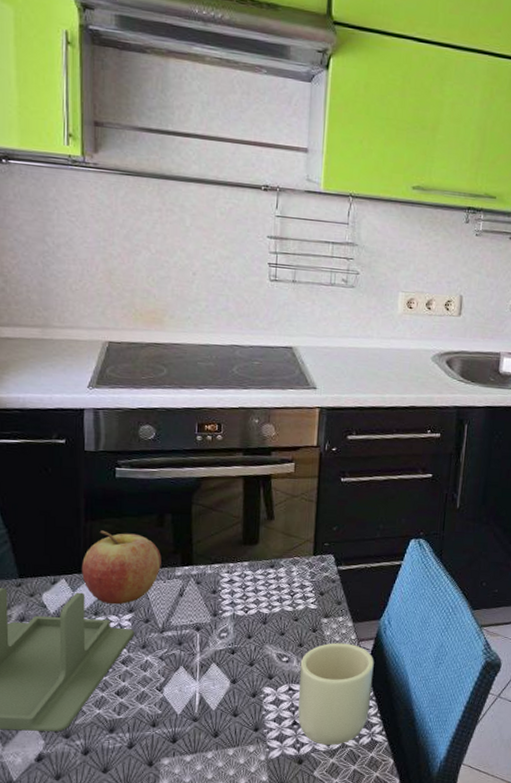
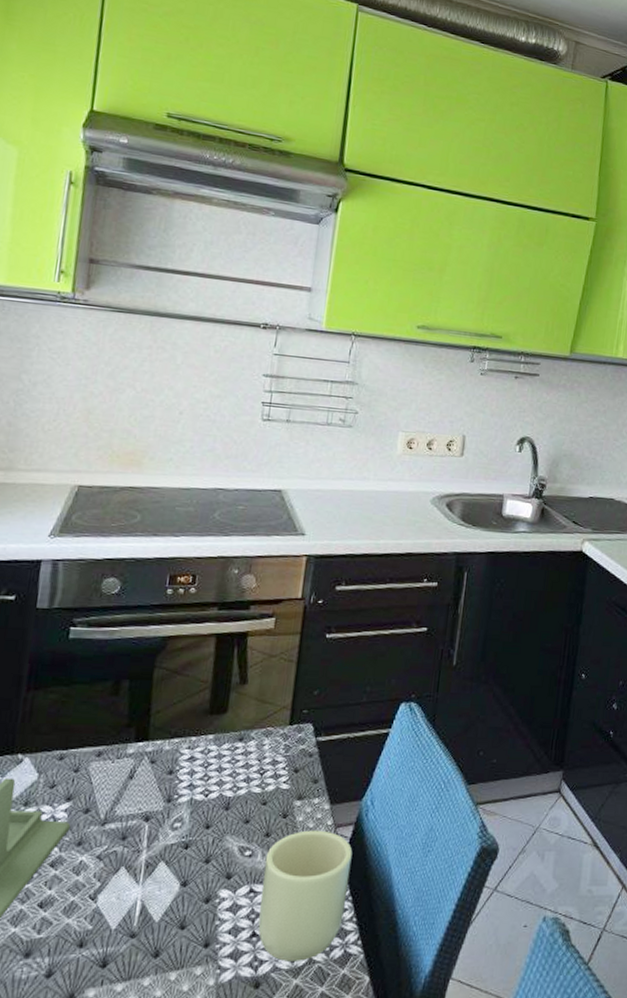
fruit: present [82,530,162,605] -> none [15,701,113,792]

